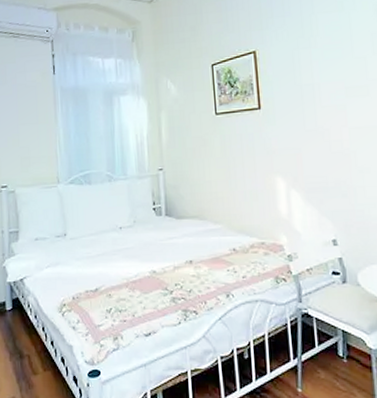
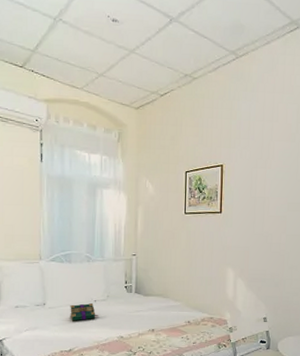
book: none [93,231,125,254] -> present [70,303,98,321]

